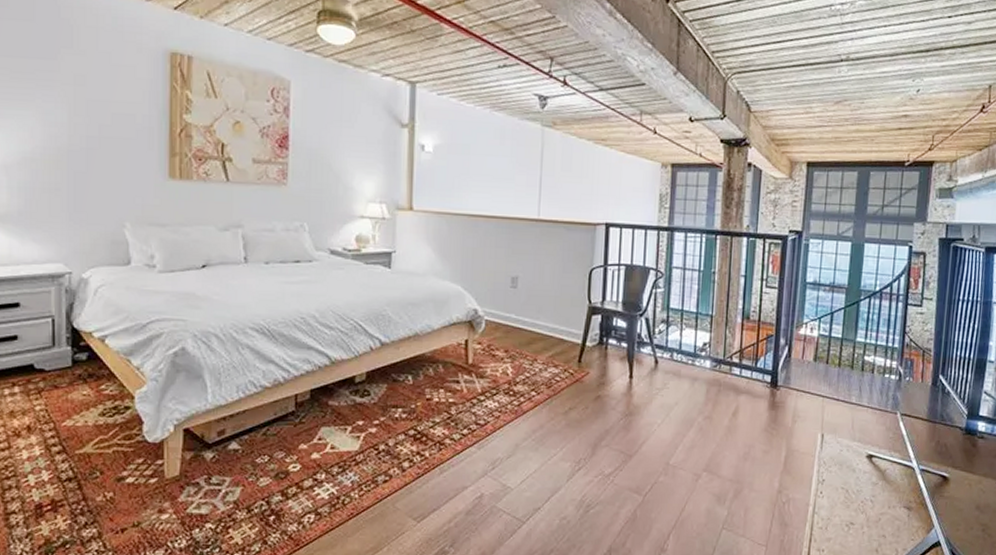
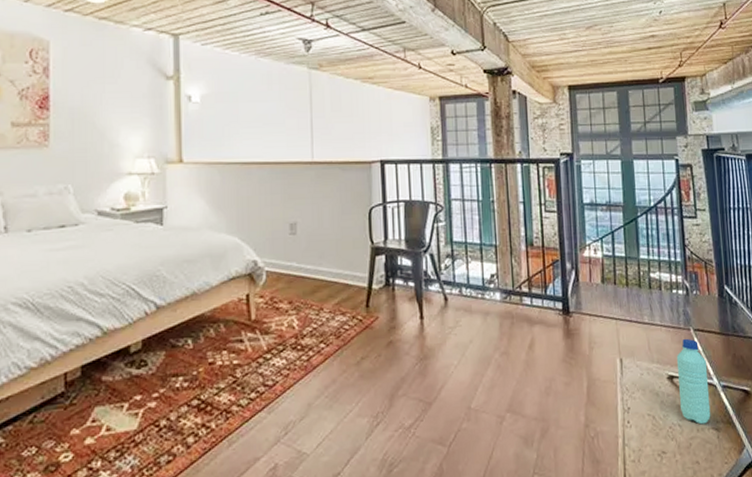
water bottle: none [875,421,909,503] -> present [676,338,711,425]

